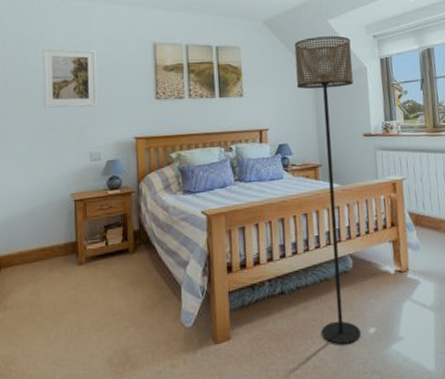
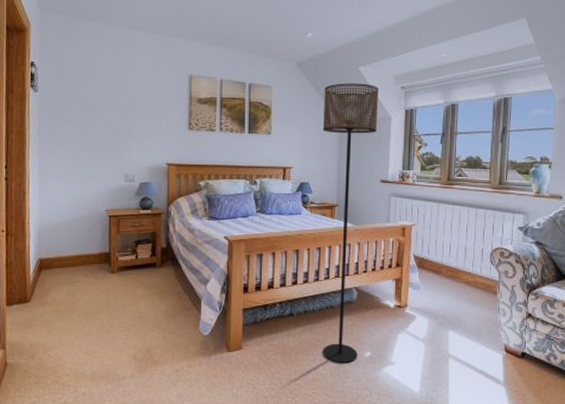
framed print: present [42,47,98,108] -> none [83,70,135,132]

